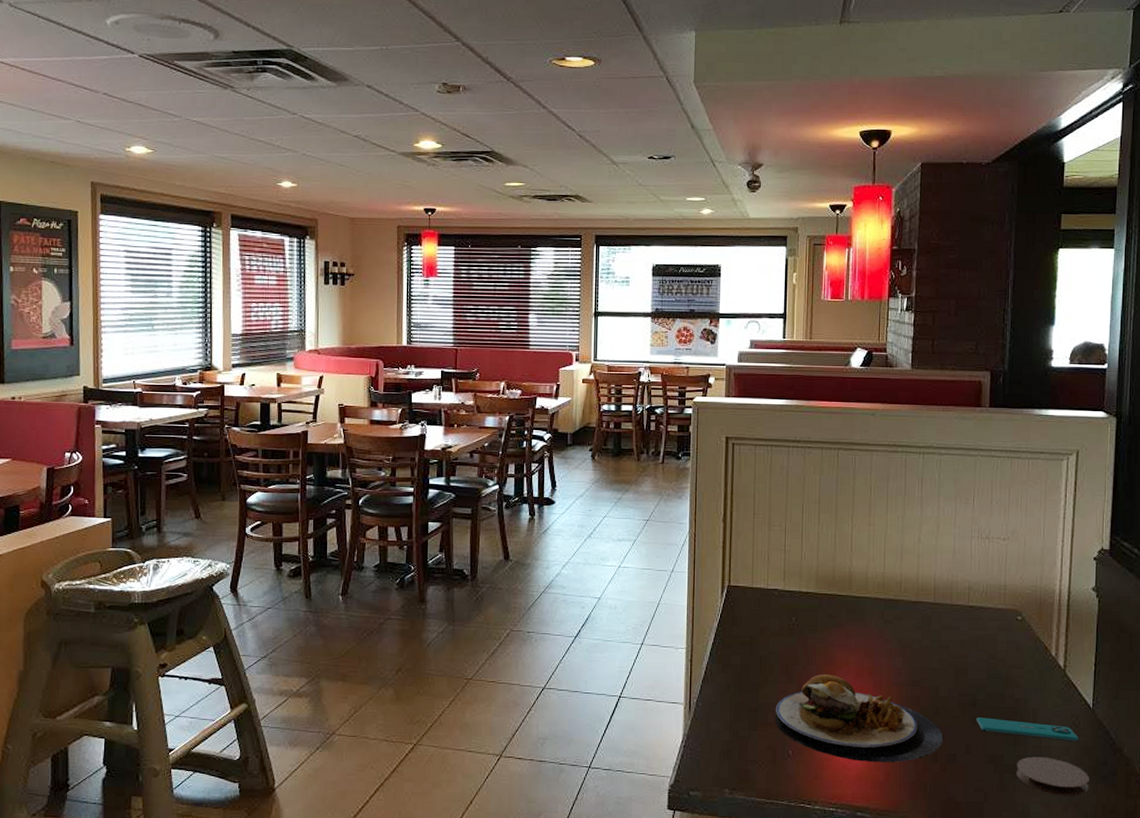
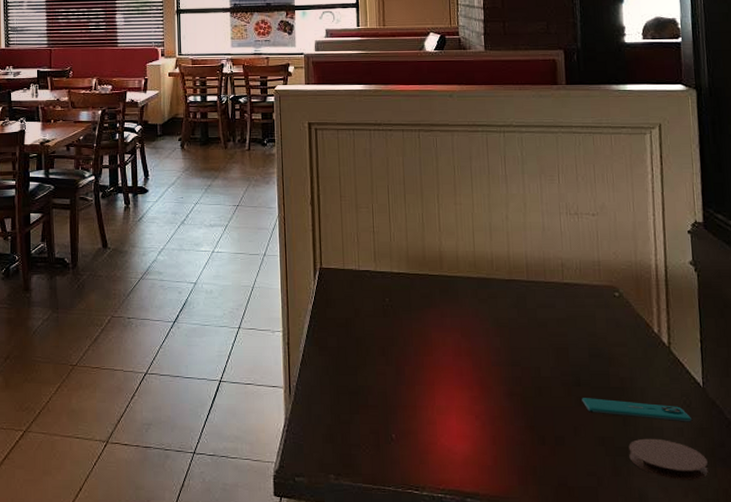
plate: present [775,674,943,763] -> none [375,355,549,447]

